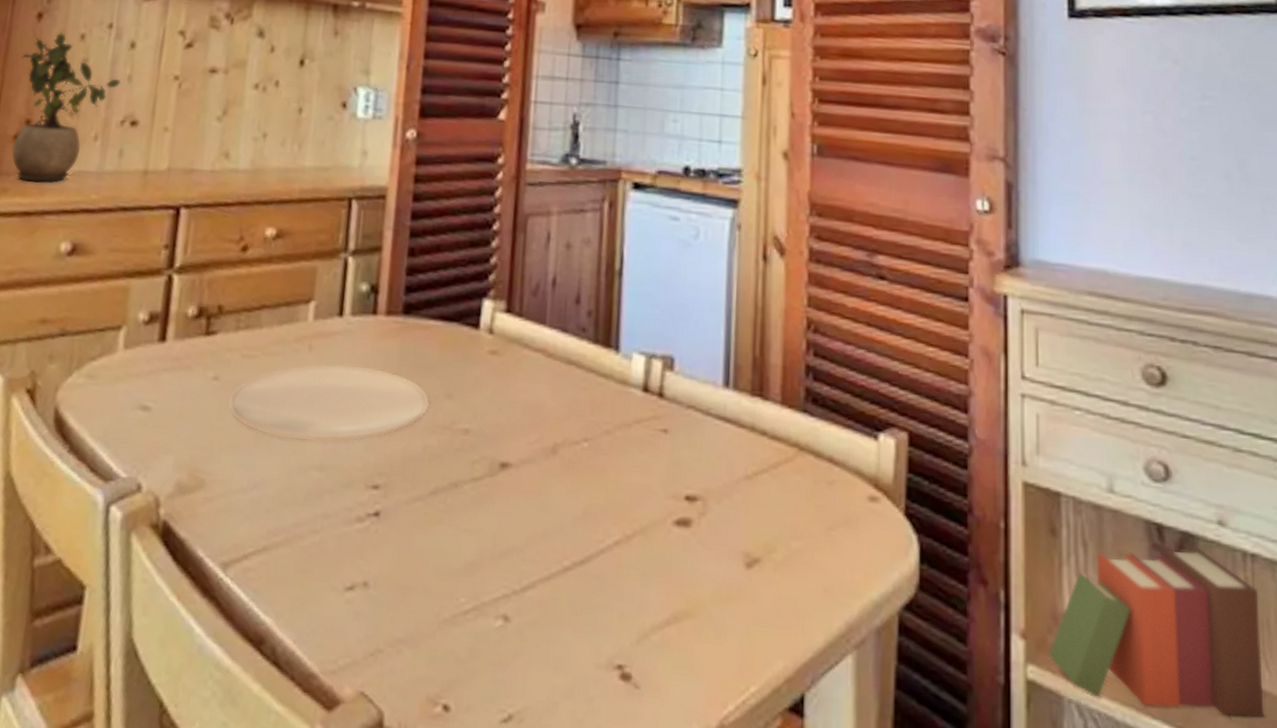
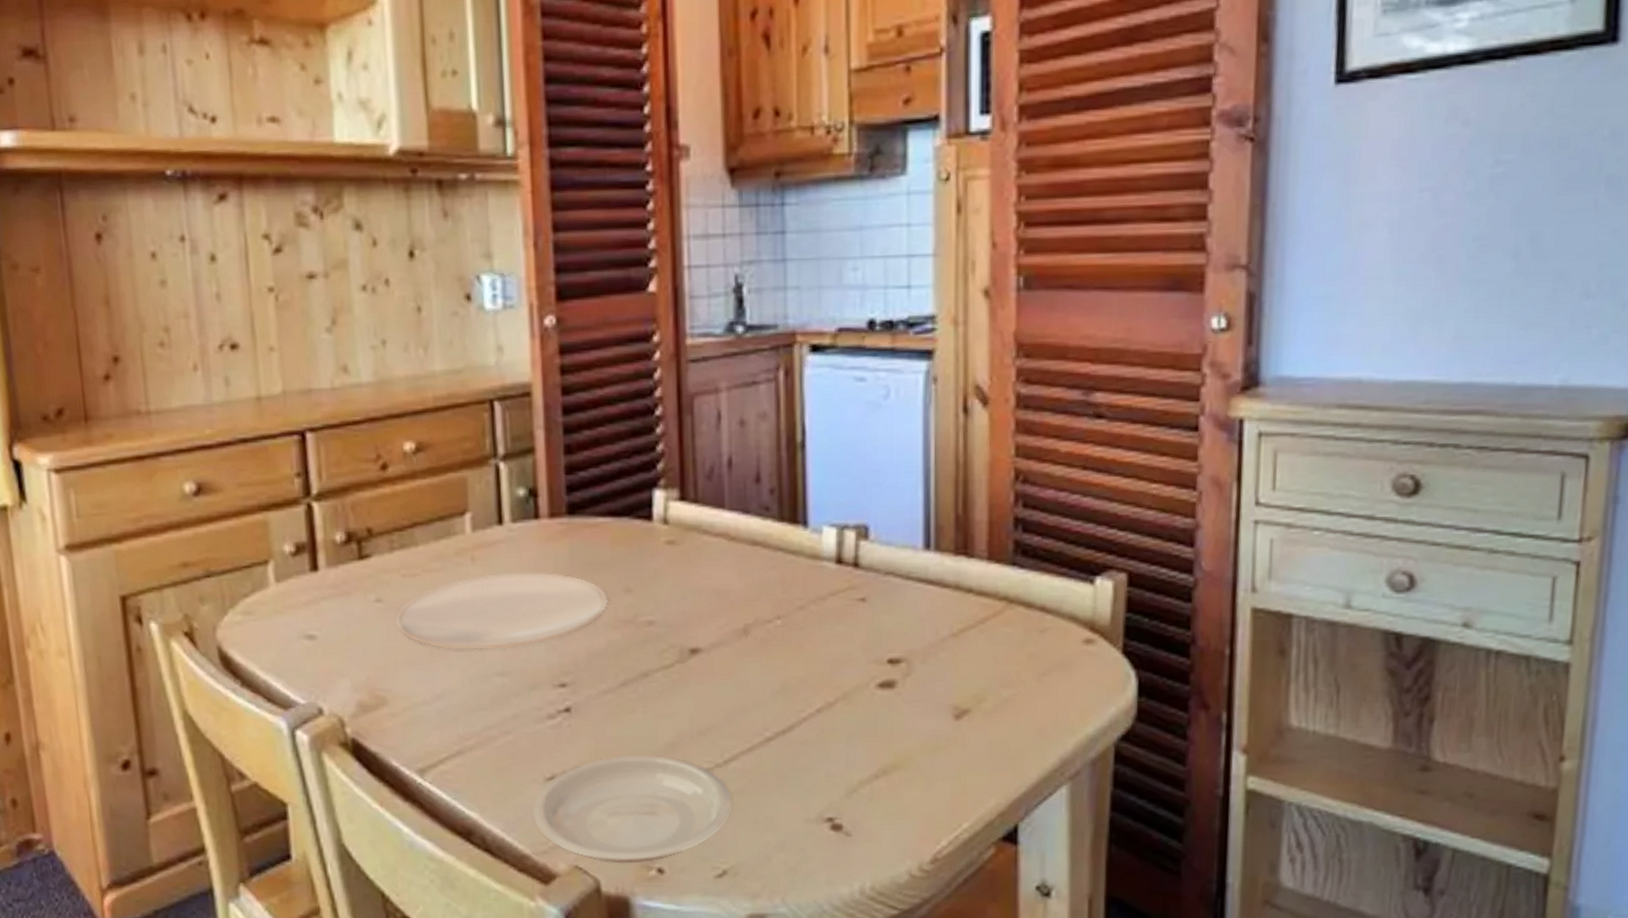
potted plant: present [12,33,121,184] -> none [89,254,209,425]
plate: none [326,569,525,696] -> present [532,754,732,862]
books: present [1048,546,1265,718] -> none [1270,651,1499,801]

